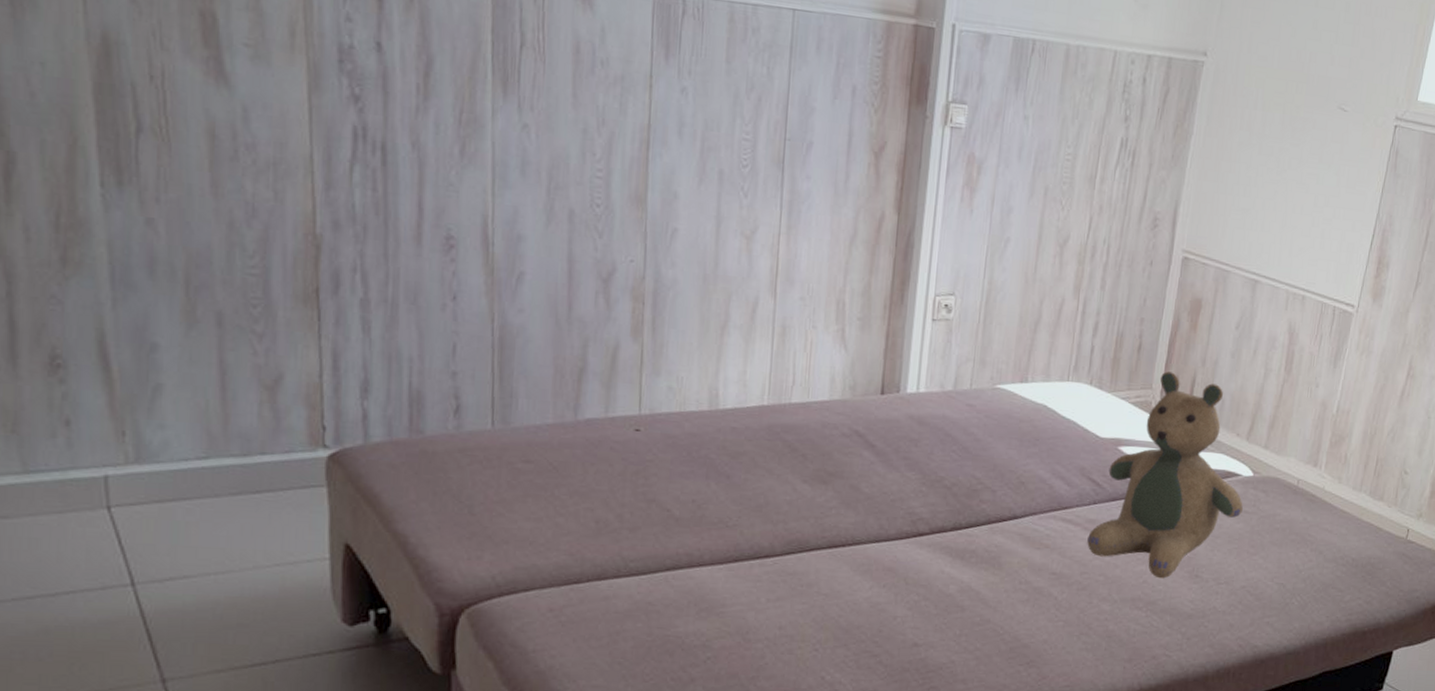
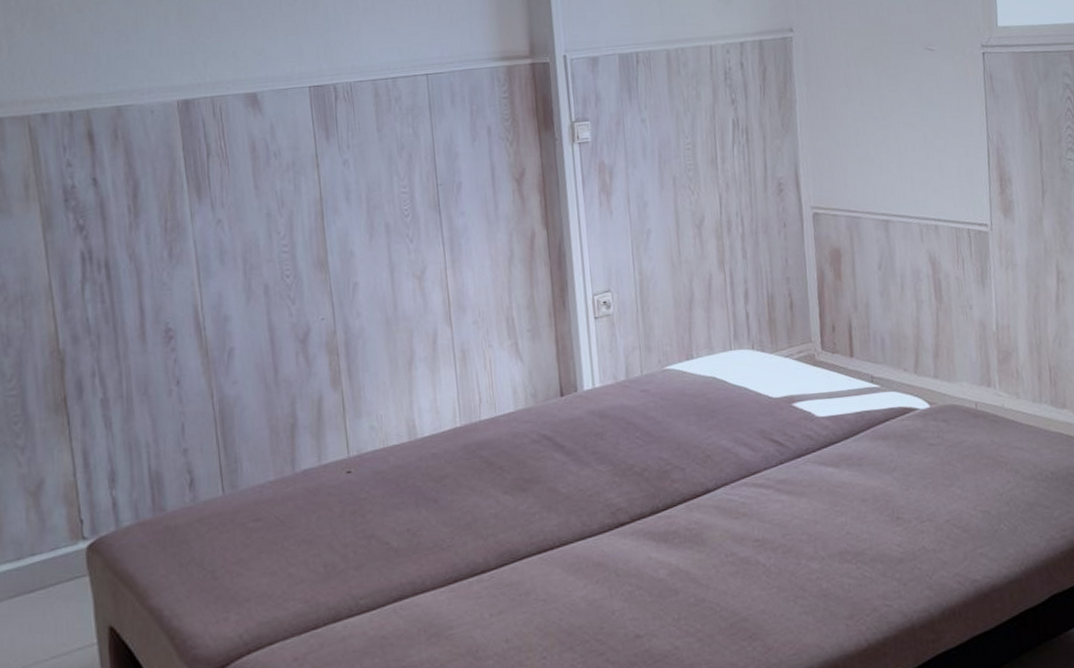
teddy bear: present [1087,371,1243,579] -> none [782,322,928,527]

